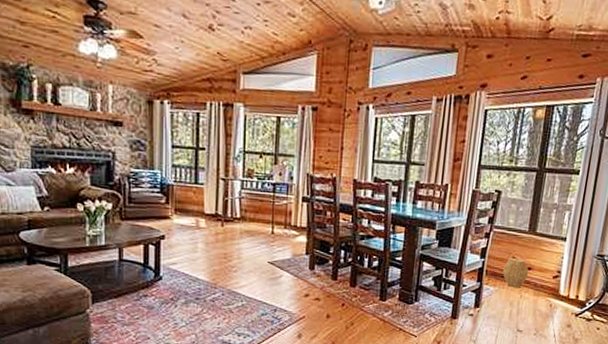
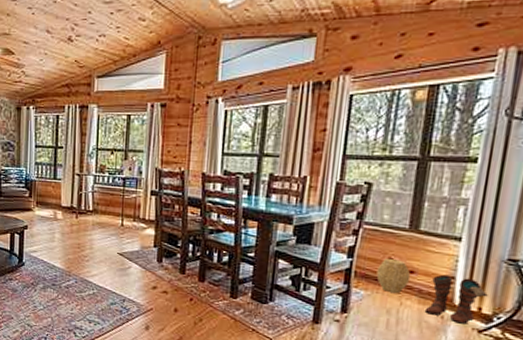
boots: none [538,269,583,310] -> present [424,274,488,324]

